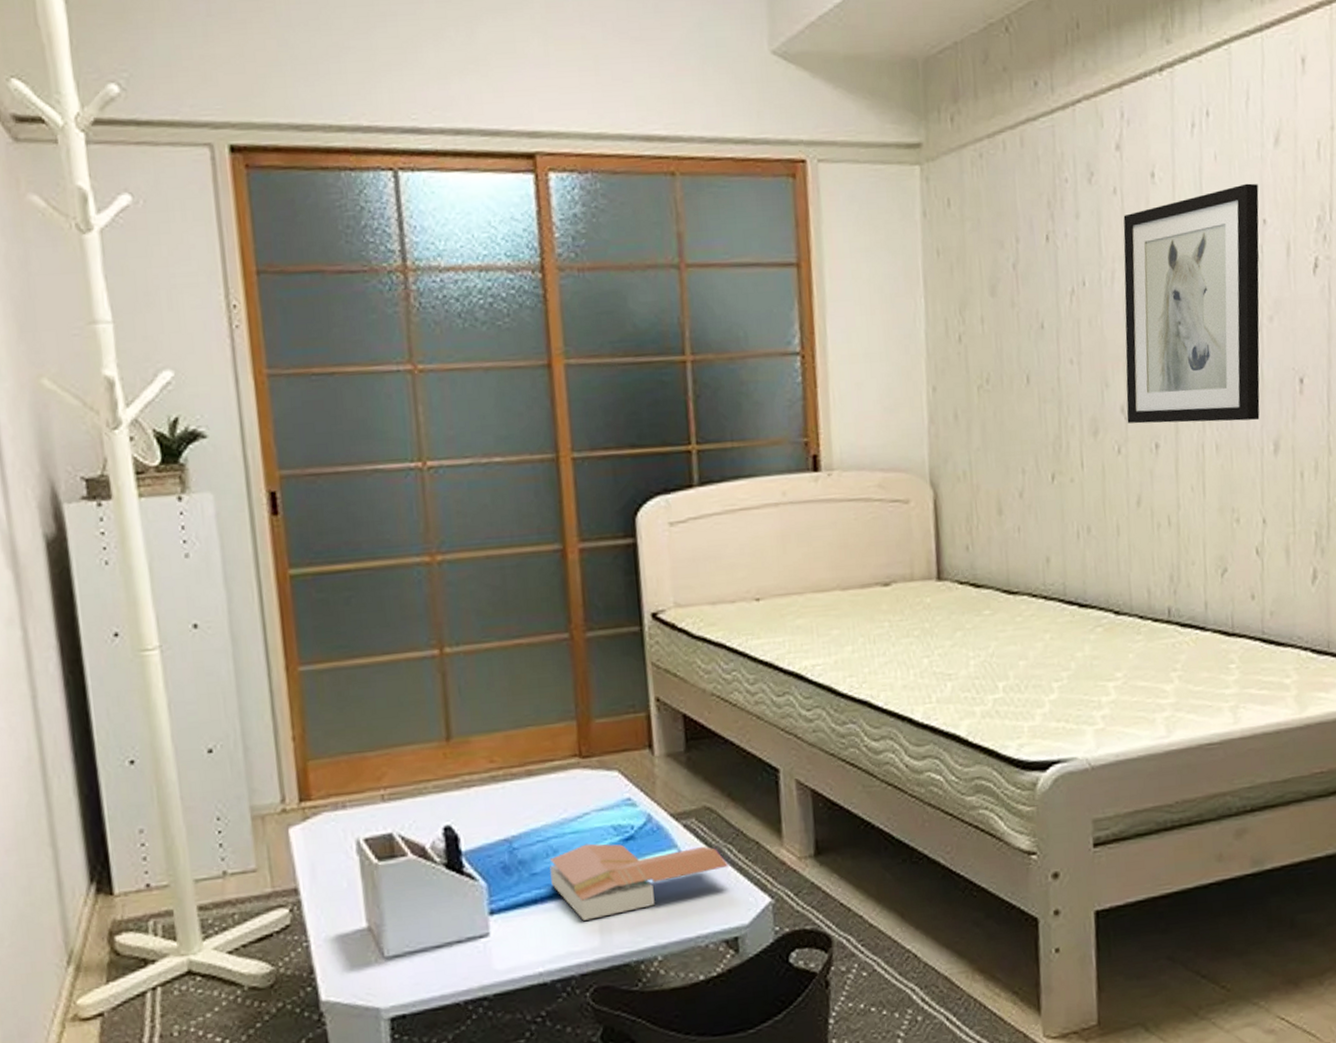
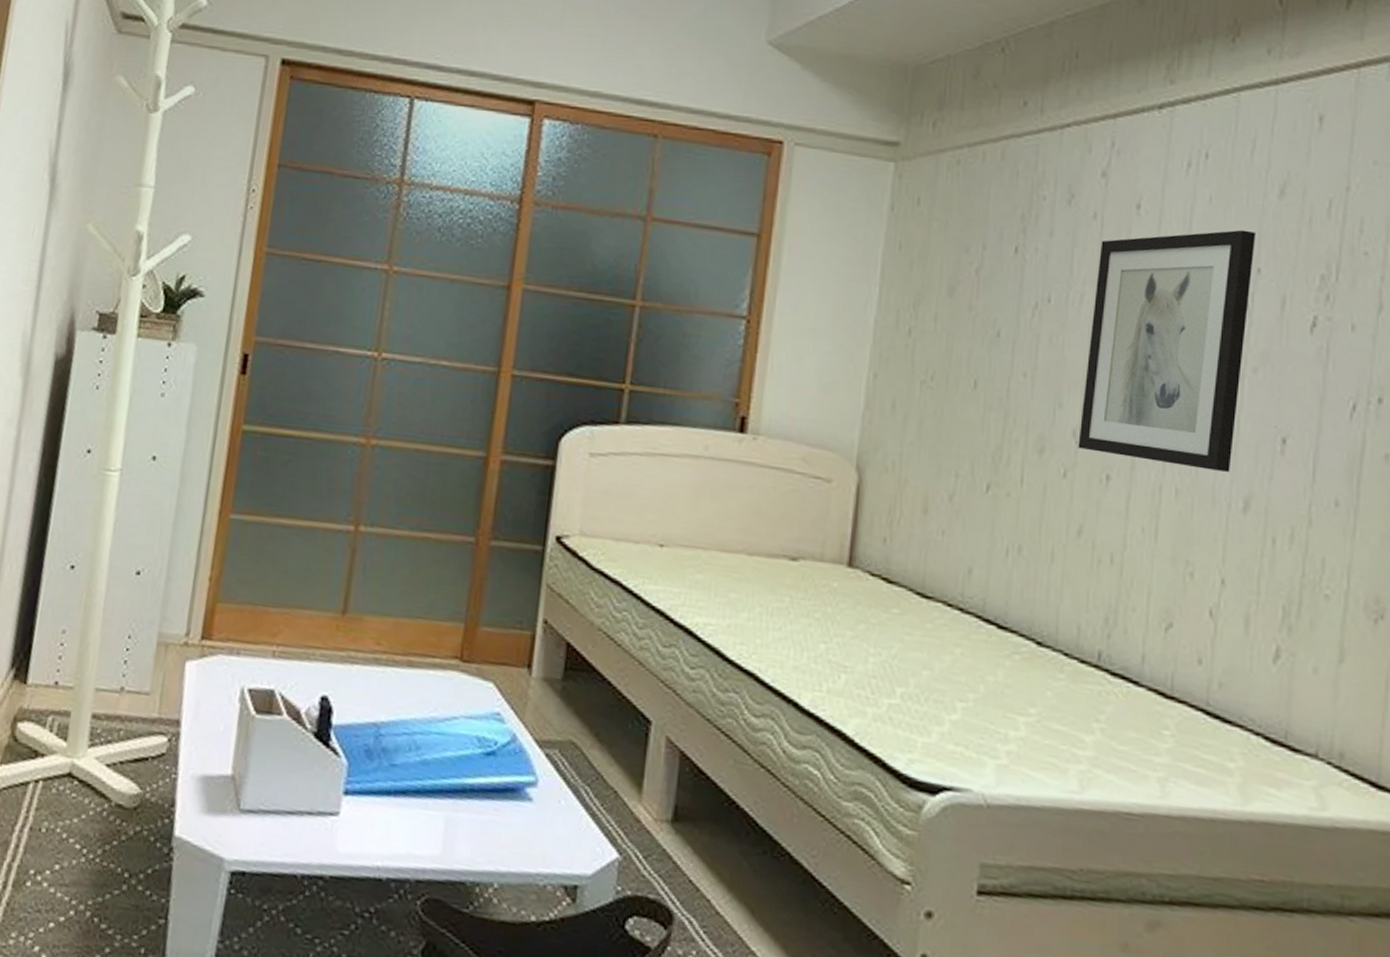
book: present [550,843,729,921] -> none [407,748,583,830]

